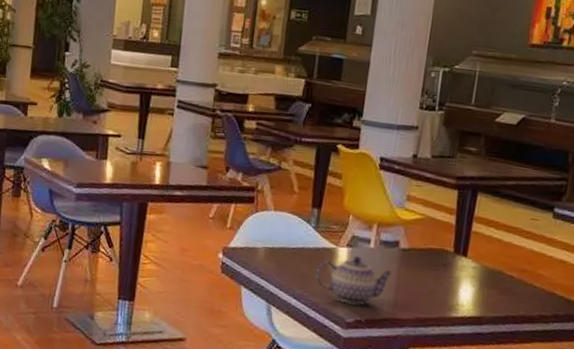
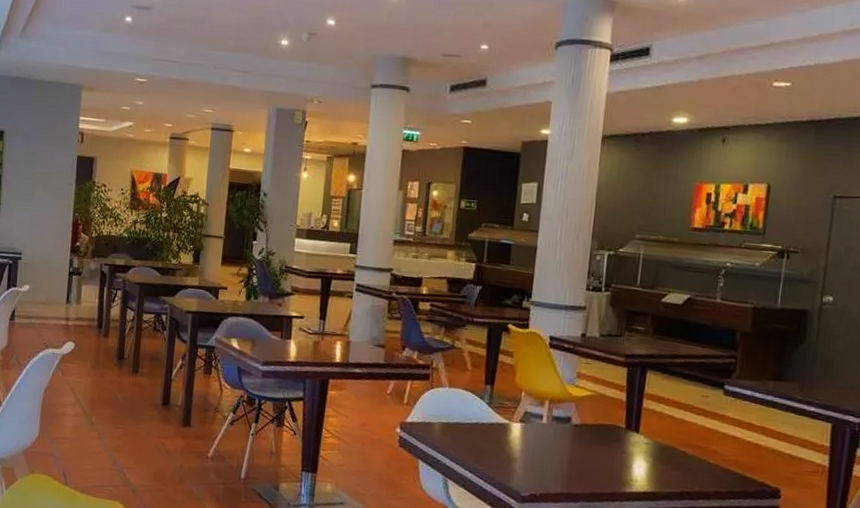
teapot: present [316,255,393,305] -> none [490,431,565,479]

